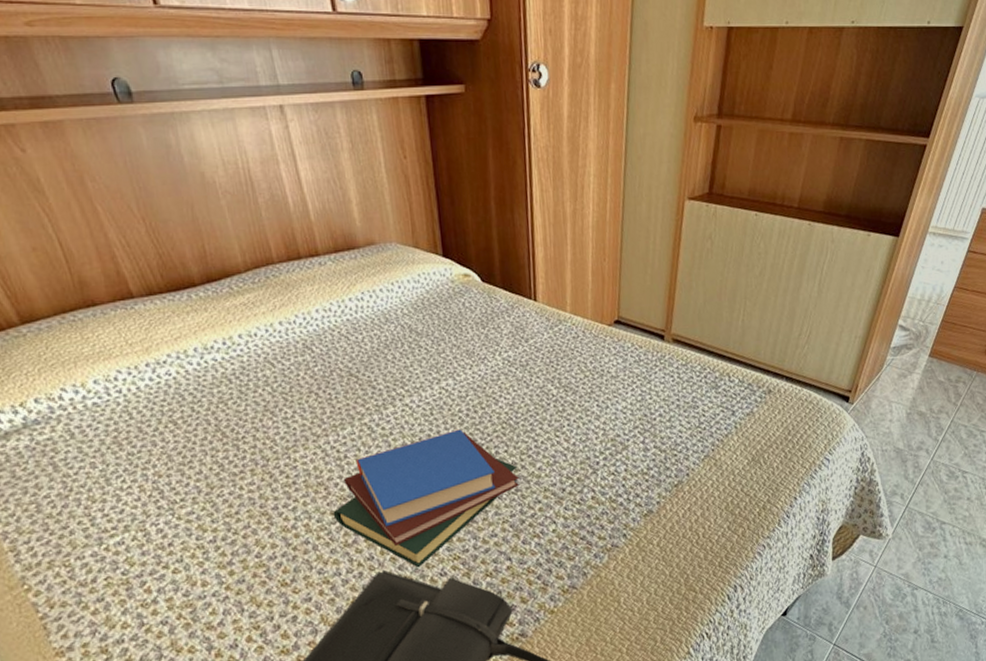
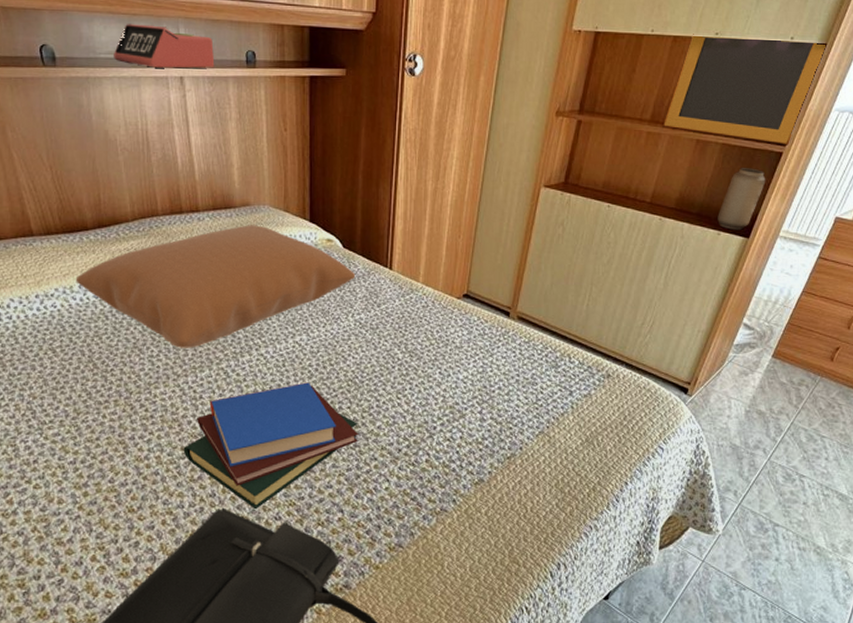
cushion: none [189,265,499,407] -> present [75,225,356,348]
alarm clock: none [199,48,318,98] -> present [114,24,215,69]
picture frame: none [804,23,964,137] -> present [662,34,826,146]
vase: none [866,163,912,230] -> present [717,168,766,230]

